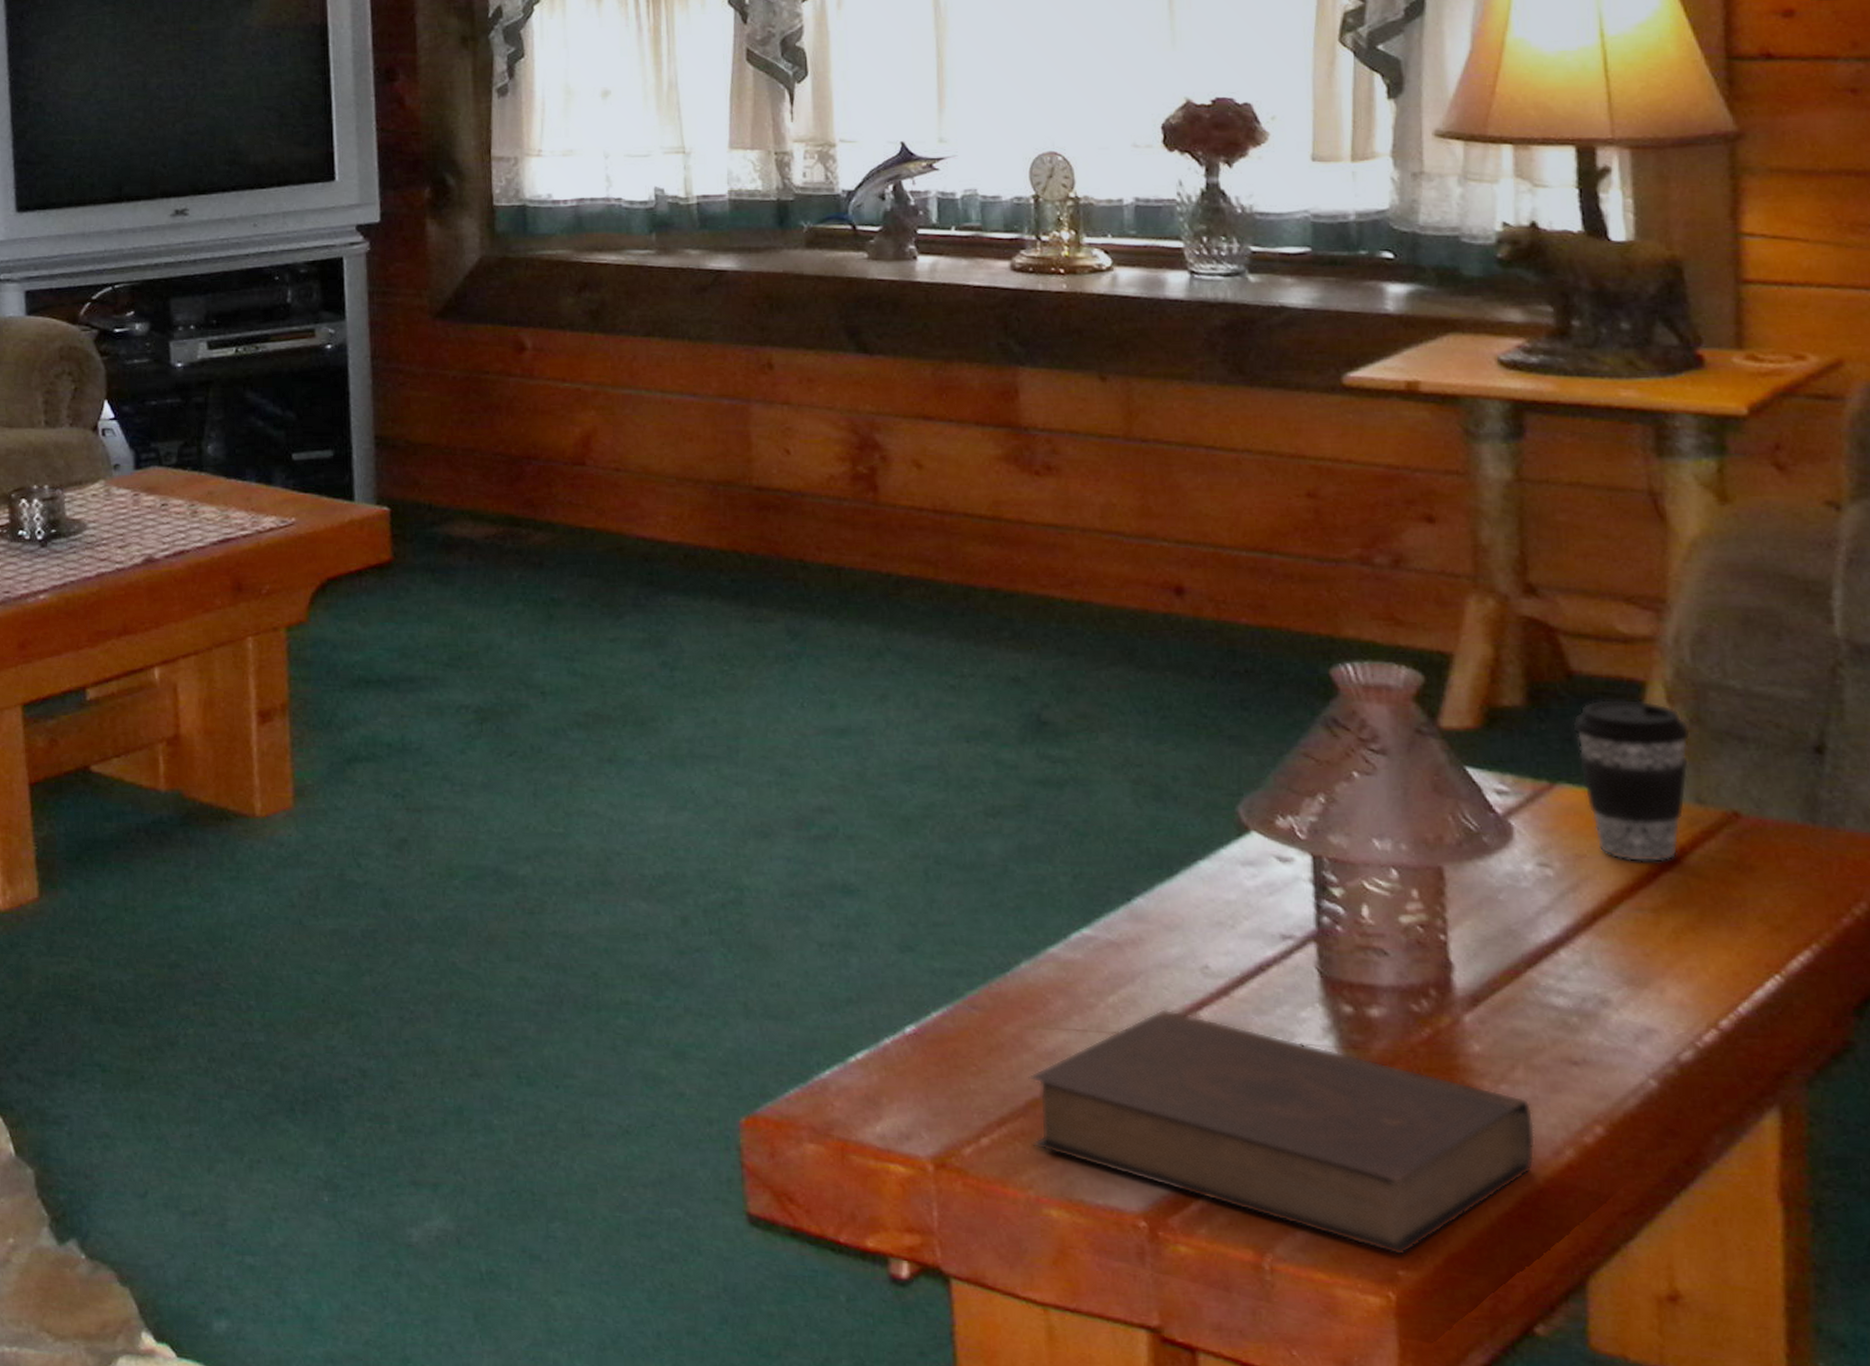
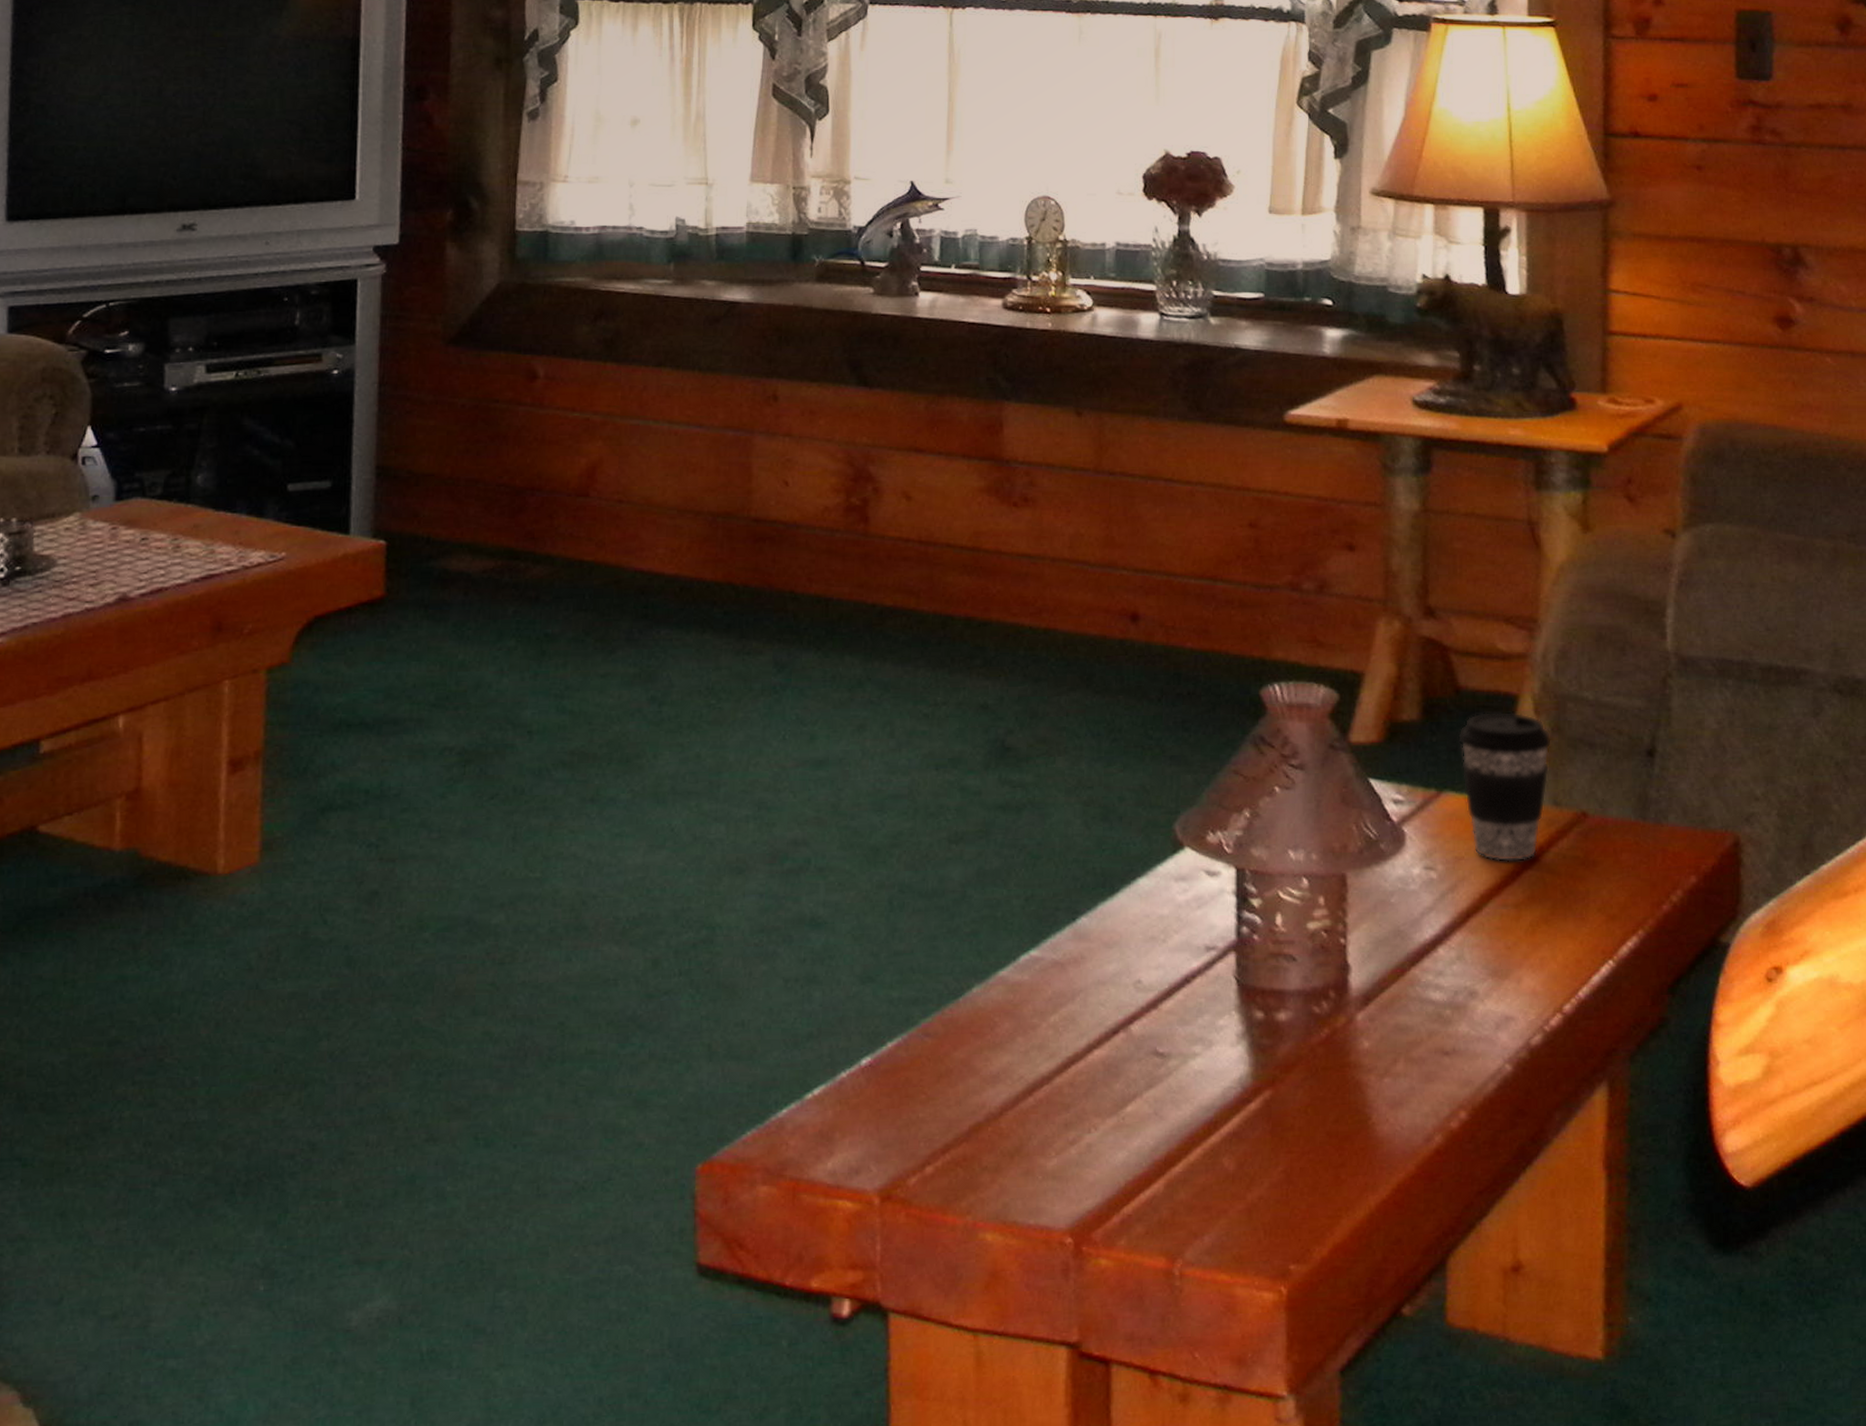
book: present [1028,1009,1535,1256] -> none [972,1025,1410,1251]

